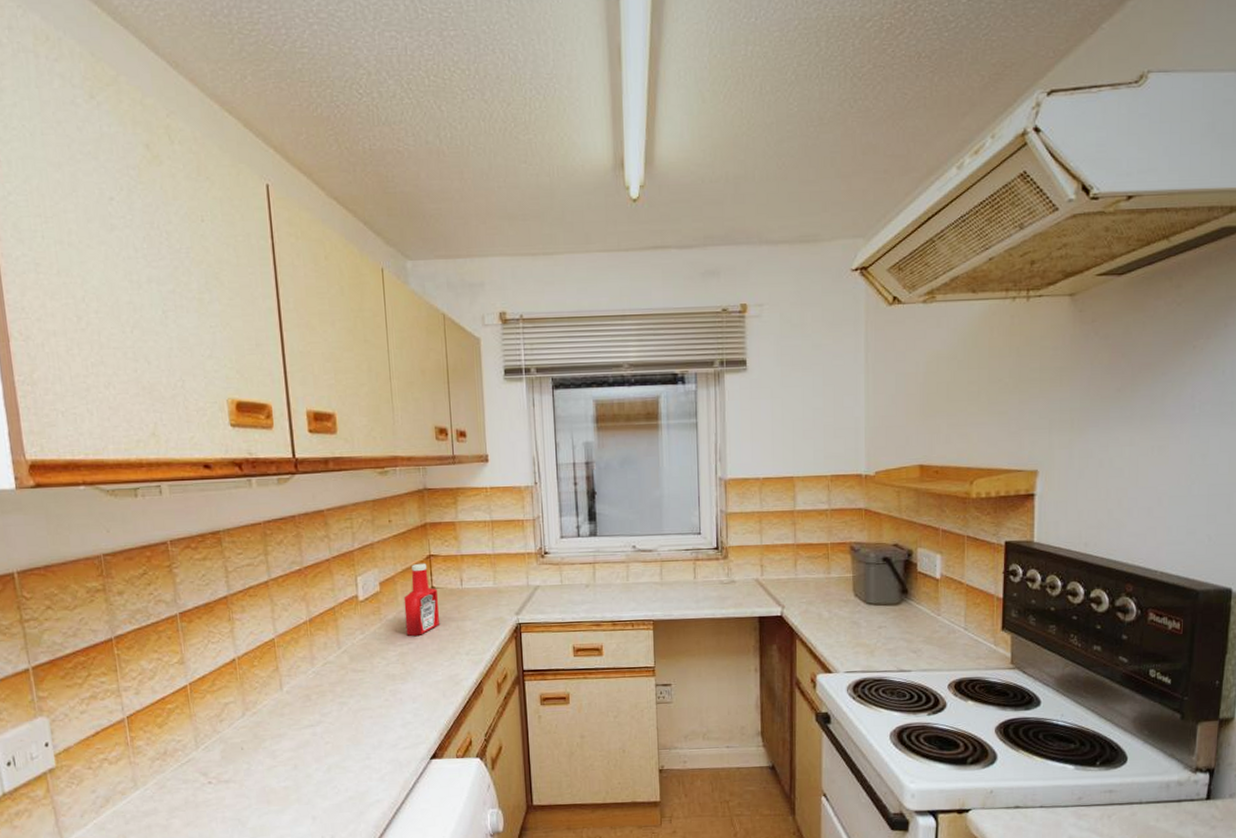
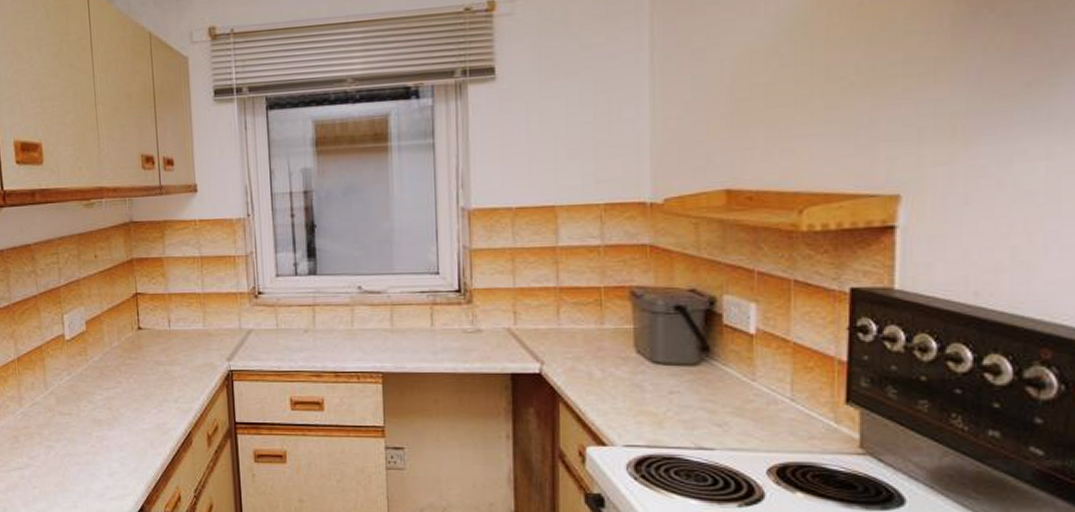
ketchup bottle: present [403,563,439,636] -> none [110,301,146,379]

